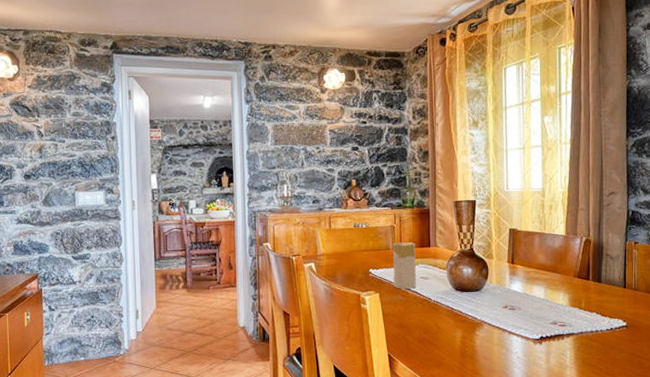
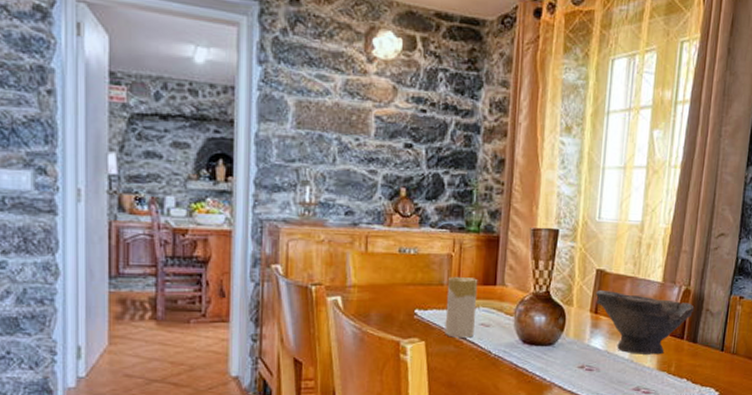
bowl: none [510,245,596,295] -> present [595,290,695,355]

